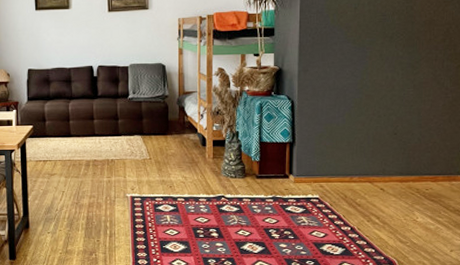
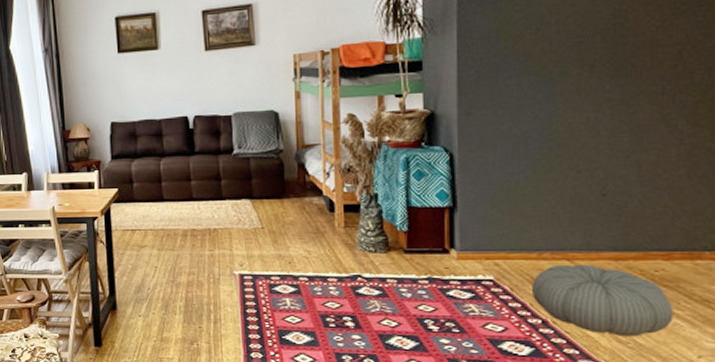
pouf: none [345,185,437,238] -> present [532,264,674,337]

